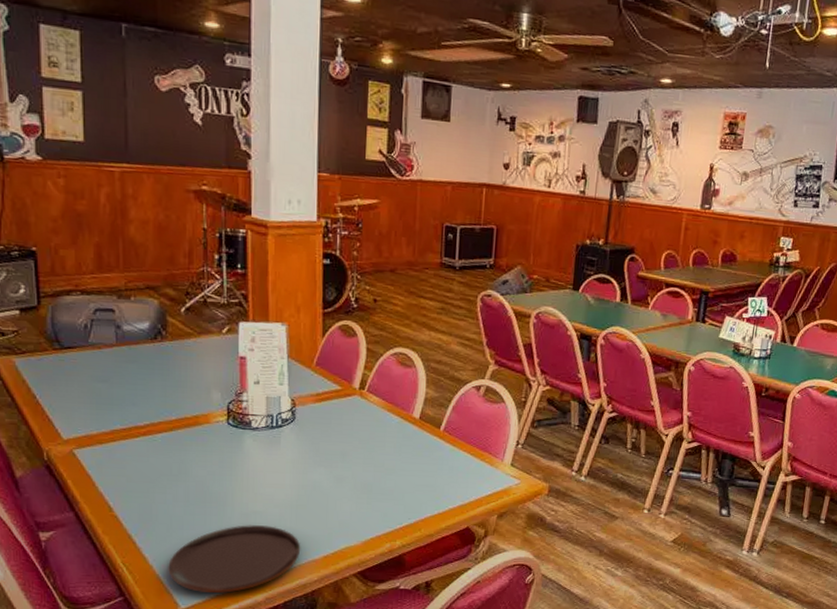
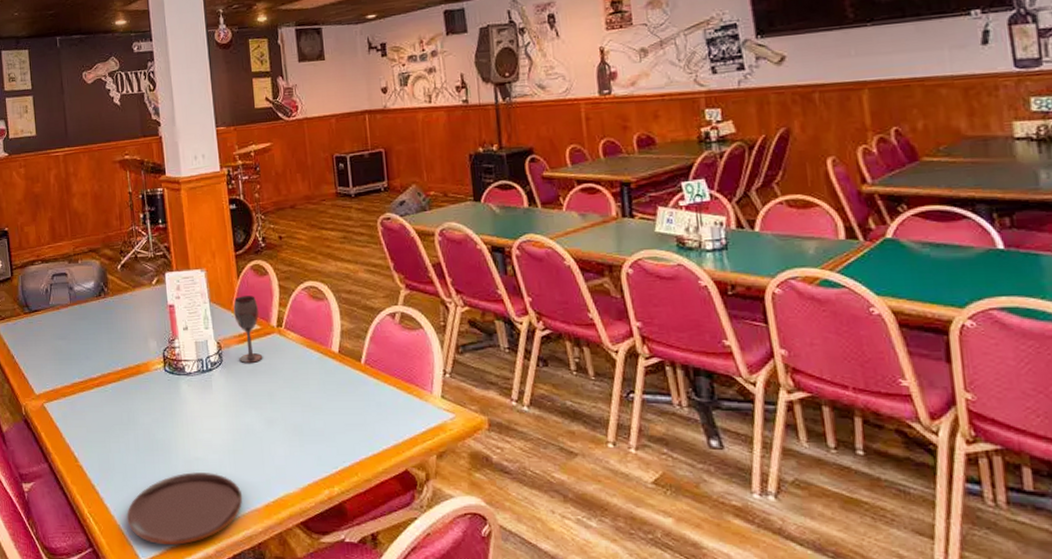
wine glass: none [314,355,342,423] -> present [233,296,263,364]

